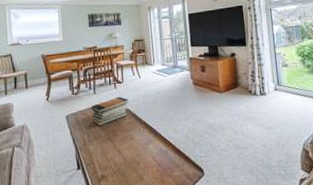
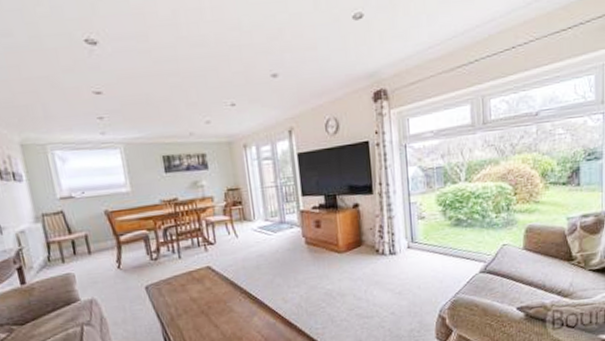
book stack: present [91,96,129,126] -> none [177,261,225,297]

